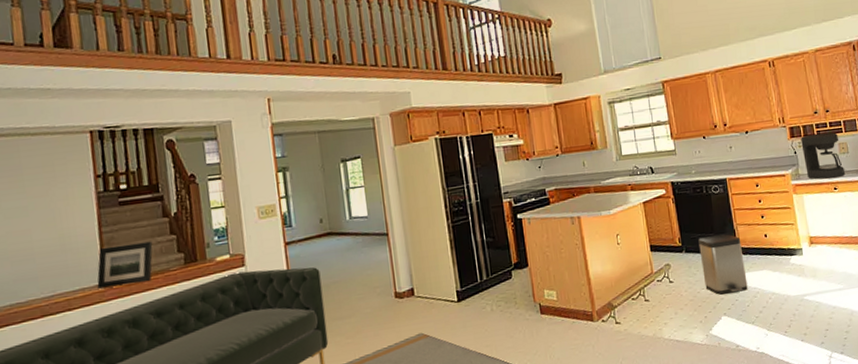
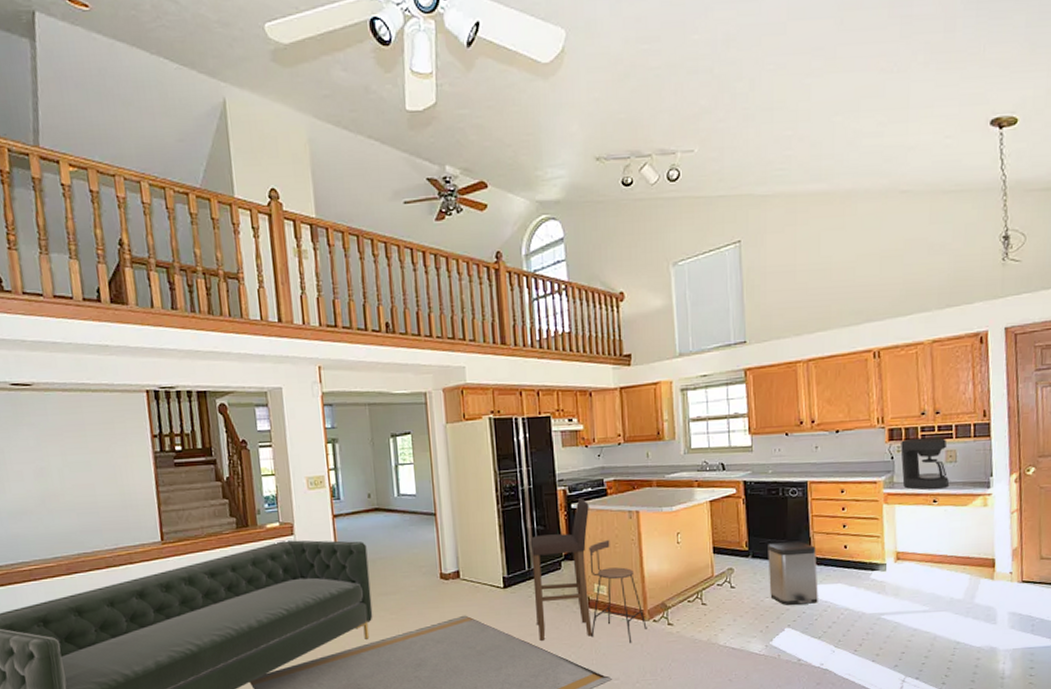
picture frame: present [97,241,153,289] -> none [155,503,207,545]
bar stool: none [480,208,546,351] -> present [530,498,592,641]
bar stool: none [536,246,597,345] -> present [589,539,647,643]

